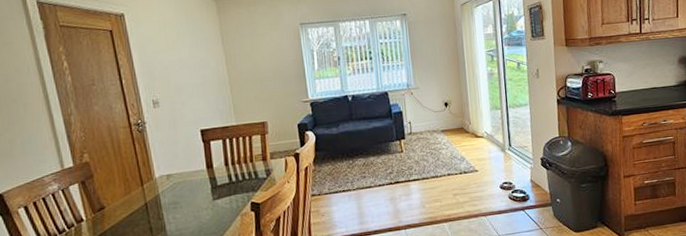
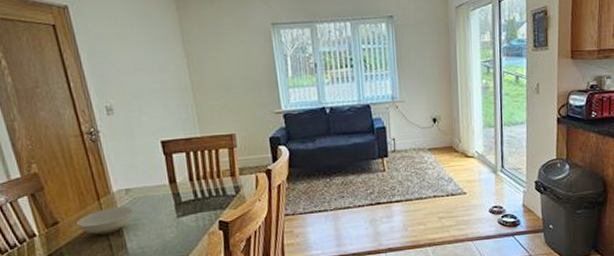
bowl: none [122,191,174,219] -> present [77,206,134,235]

